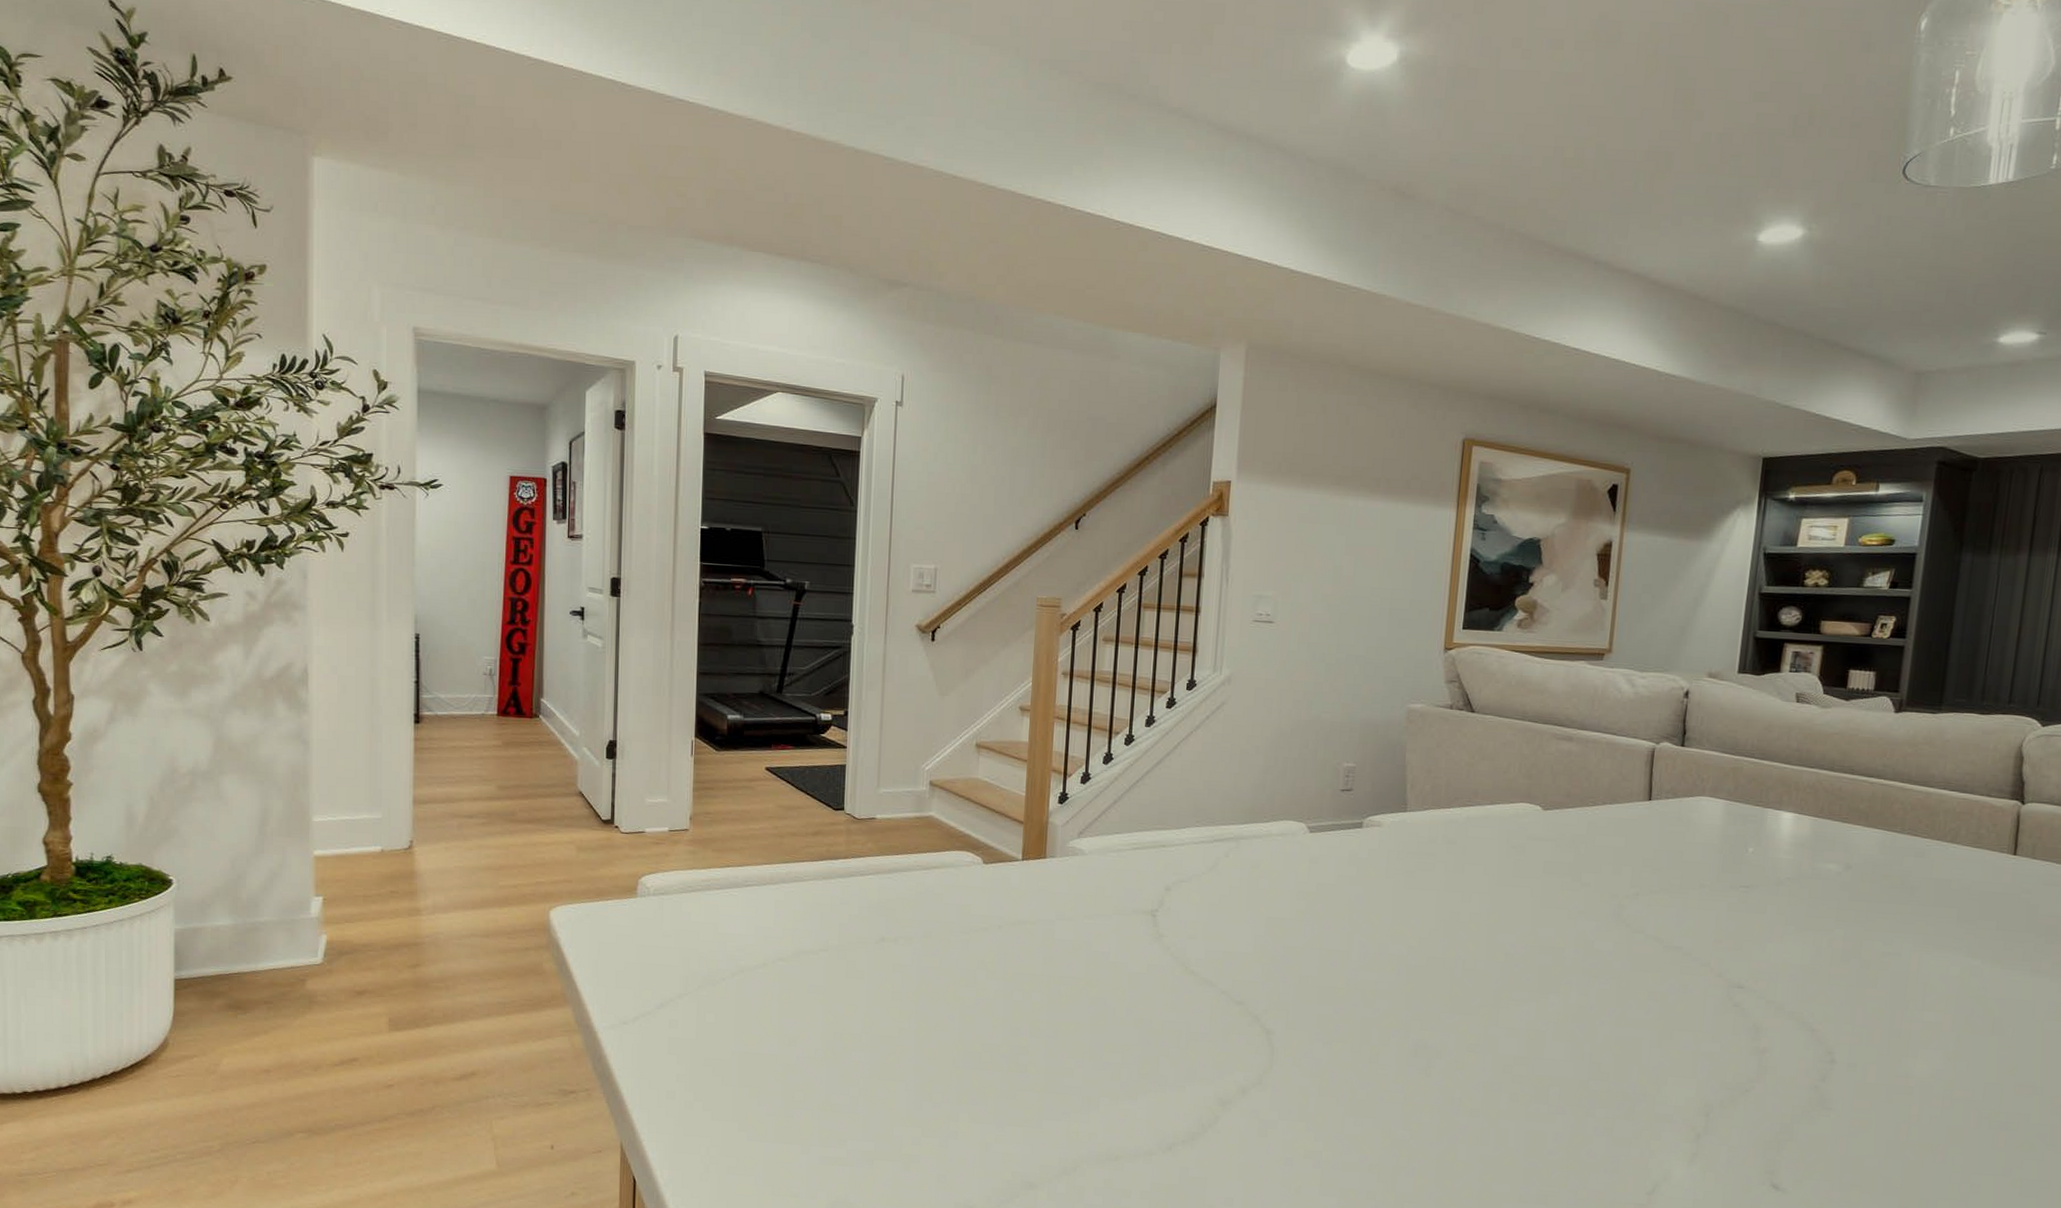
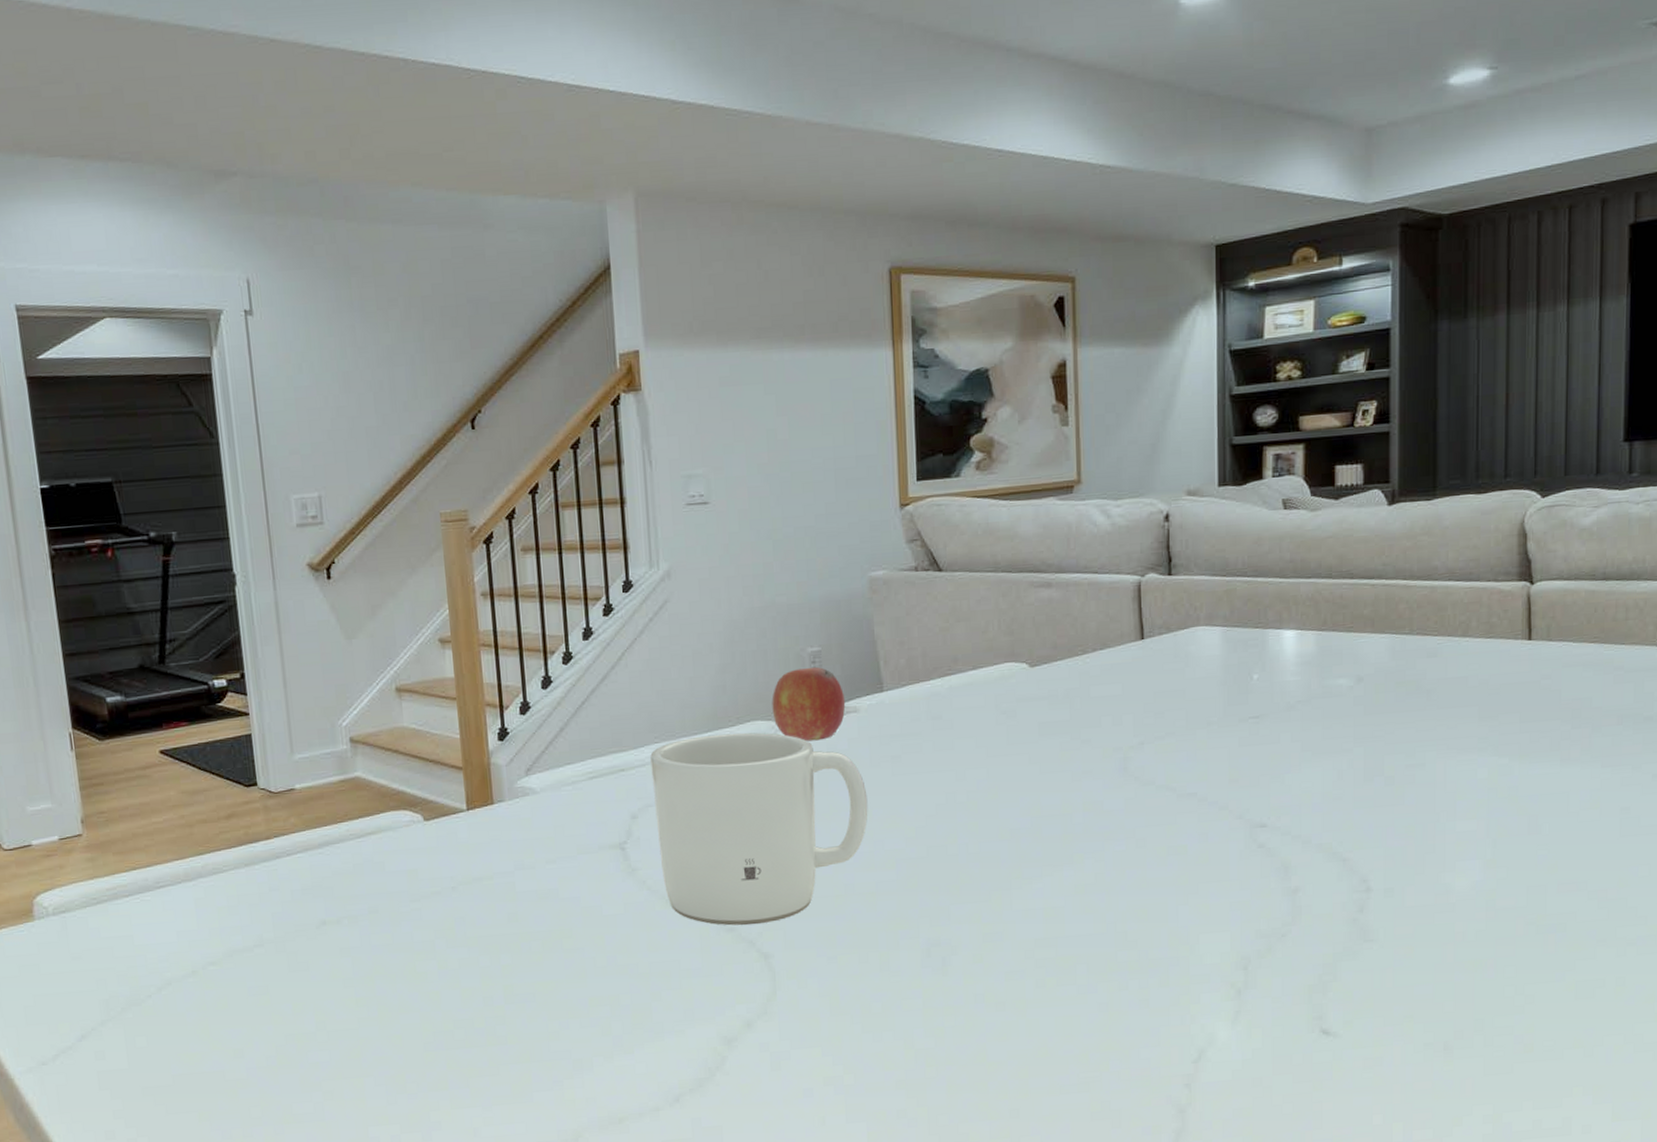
mug: none [1185,826,1380,1003] -> present [650,732,868,926]
fruit: none [1304,780,1372,847] -> present [772,667,846,742]

